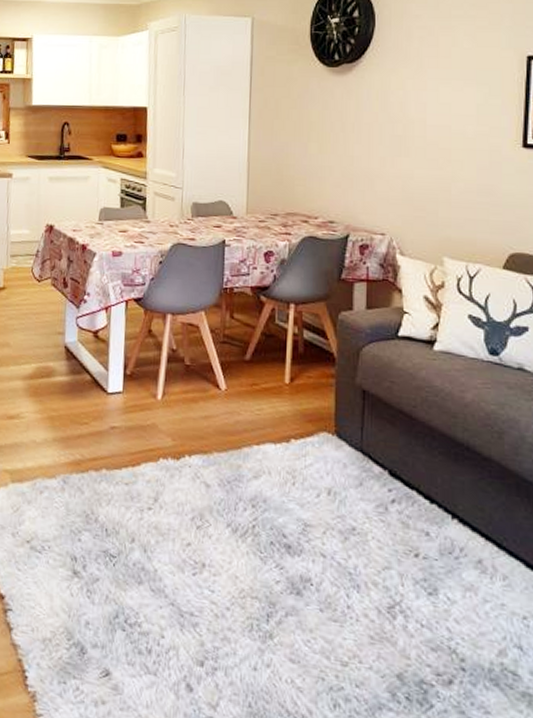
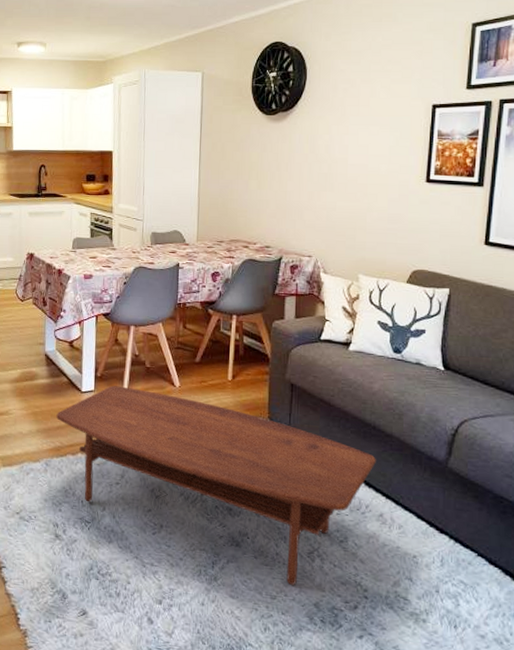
coffee table: none [77,386,471,649] -> present [56,385,376,585]

